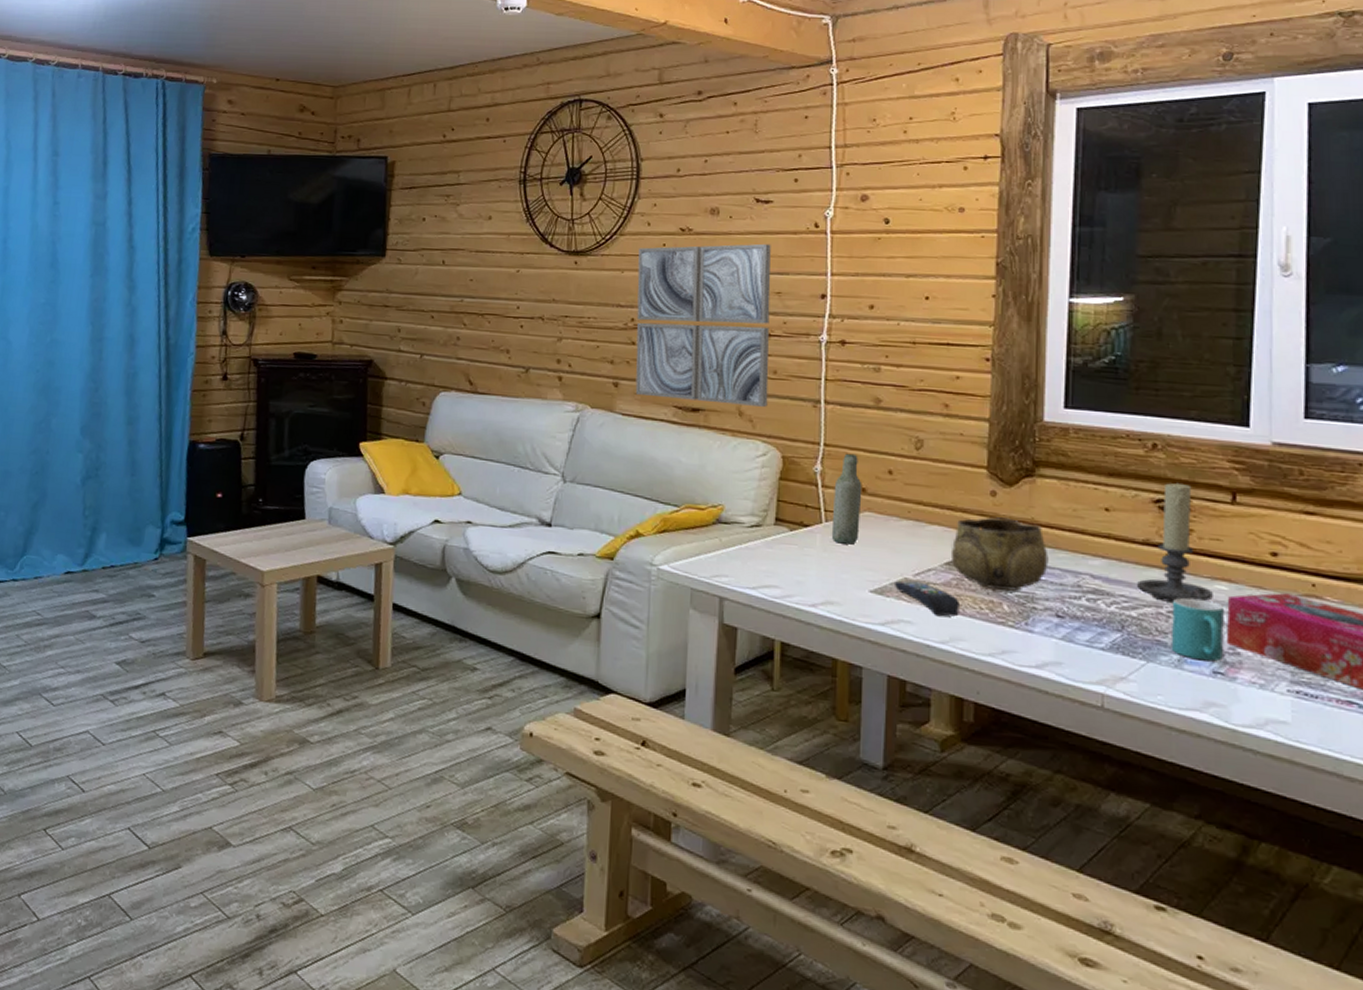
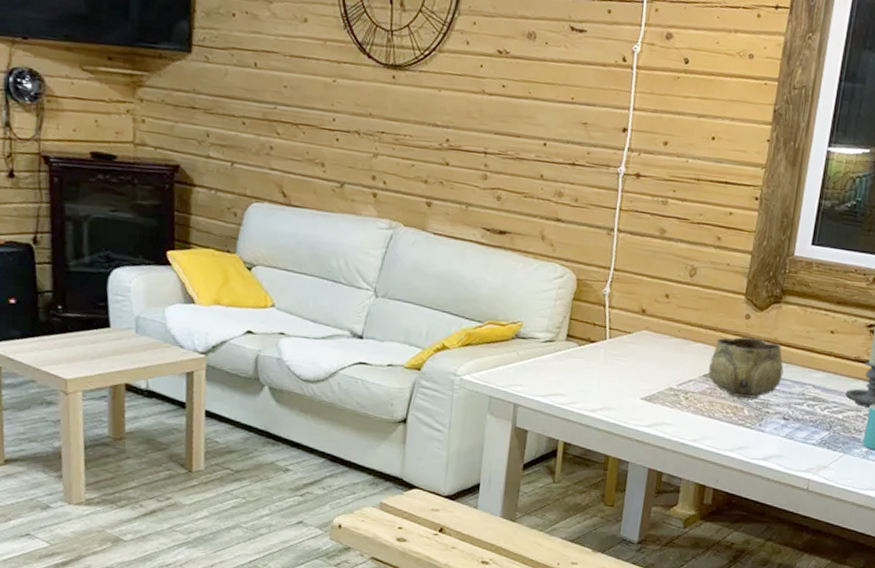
wall art: present [635,243,771,407] -> none [447,67,582,233]
bottle: present [831,453,862,545] -> none [613,278,643,359]
remote control: present [893,580,959,617] -> none [660,389,711,420]

